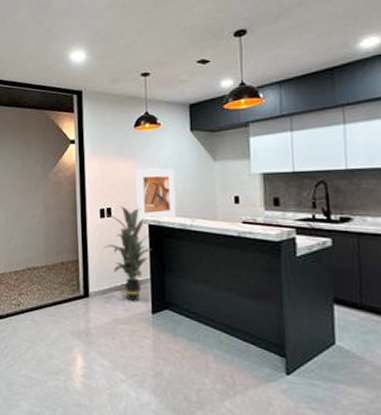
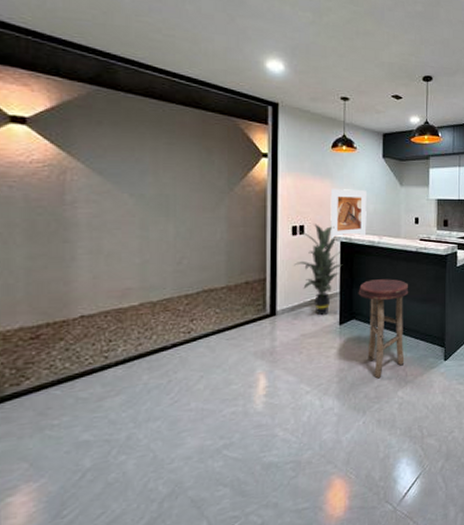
stool: none [170,267,232,381] -> present [358,279,409,379]

